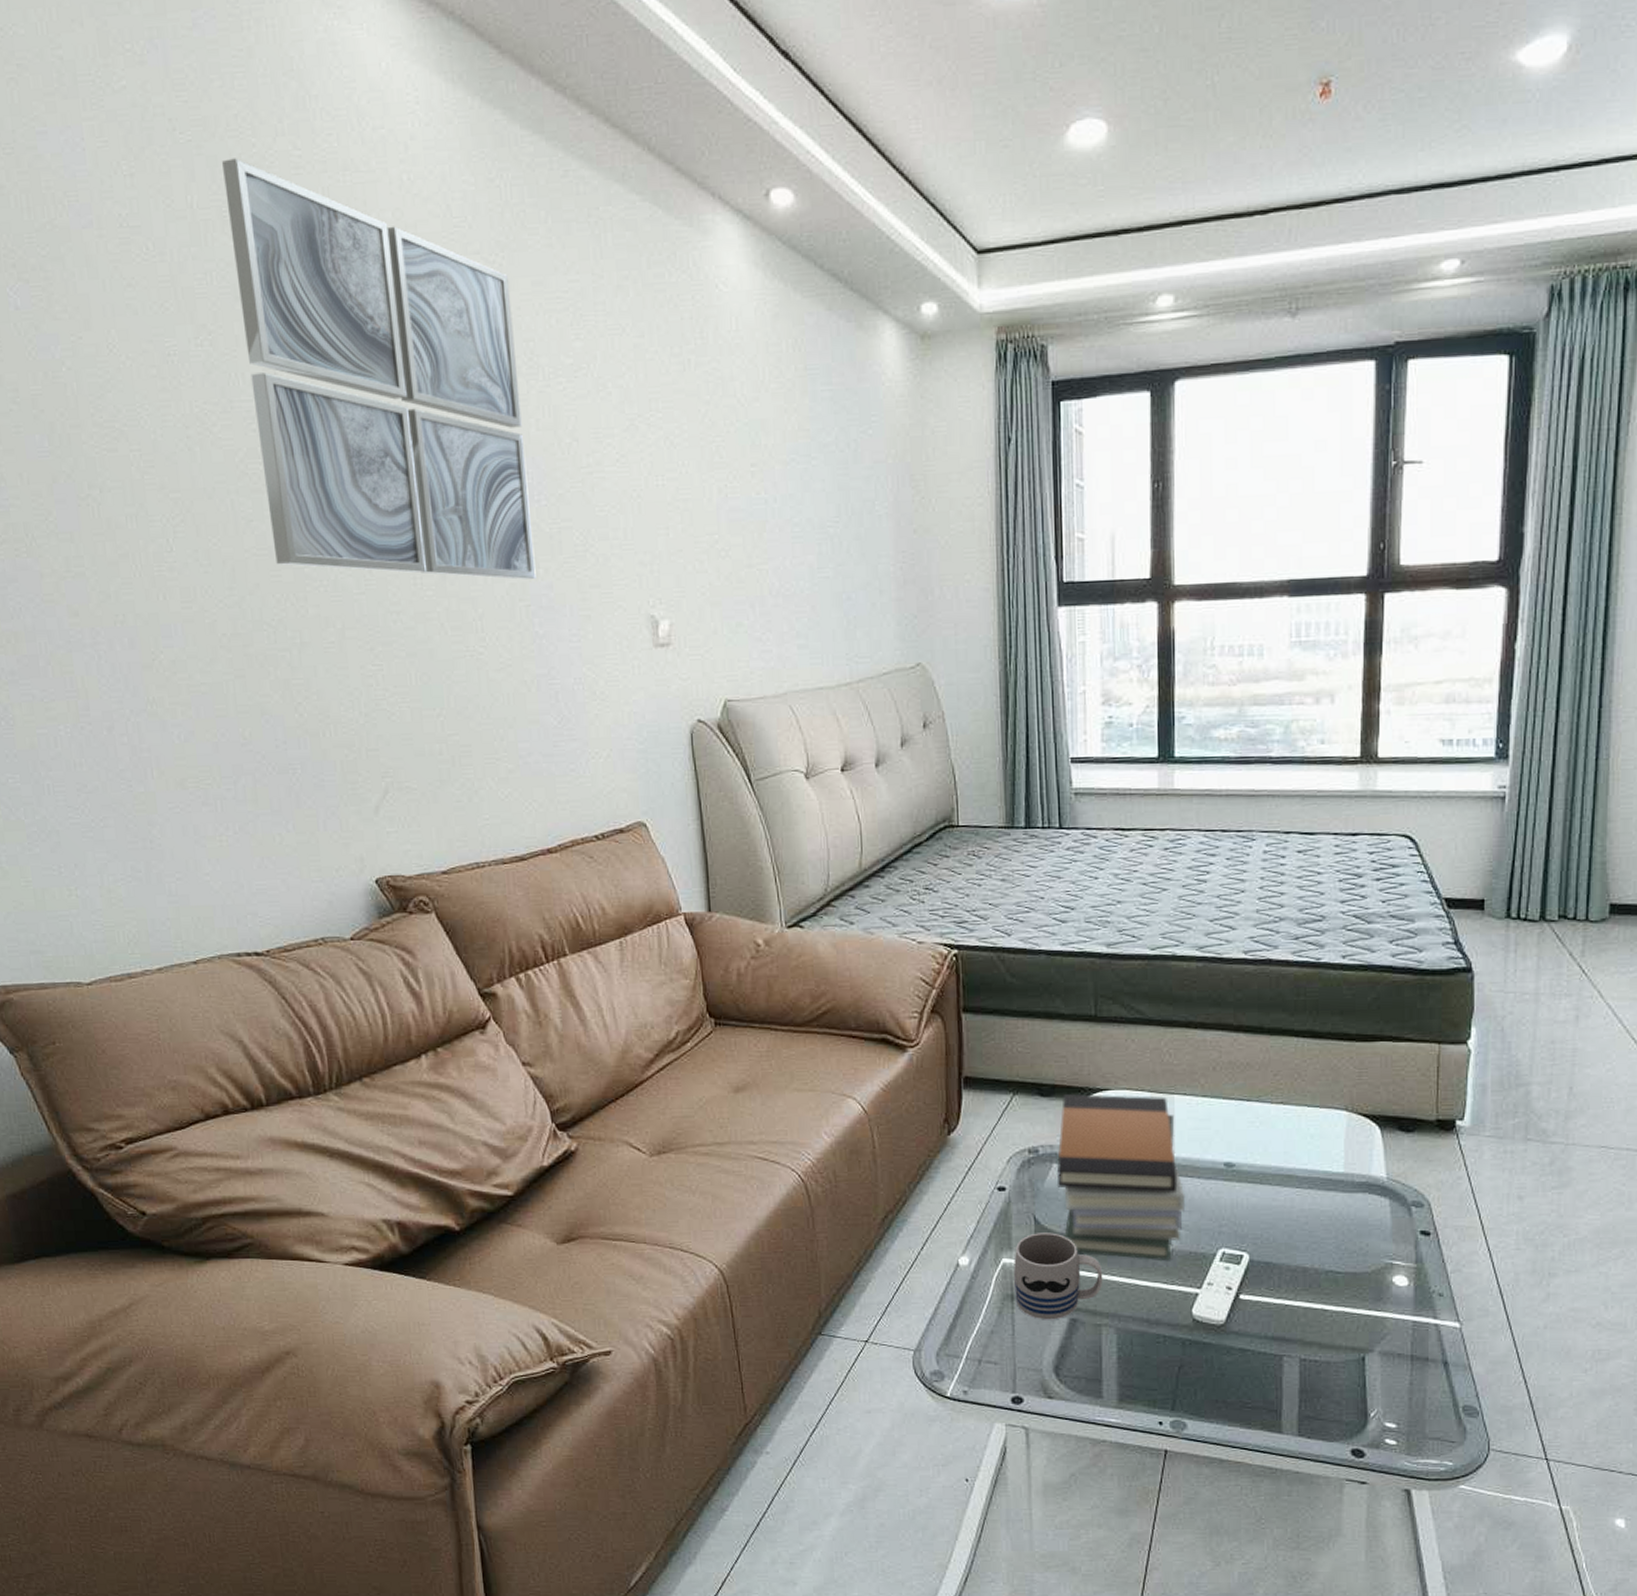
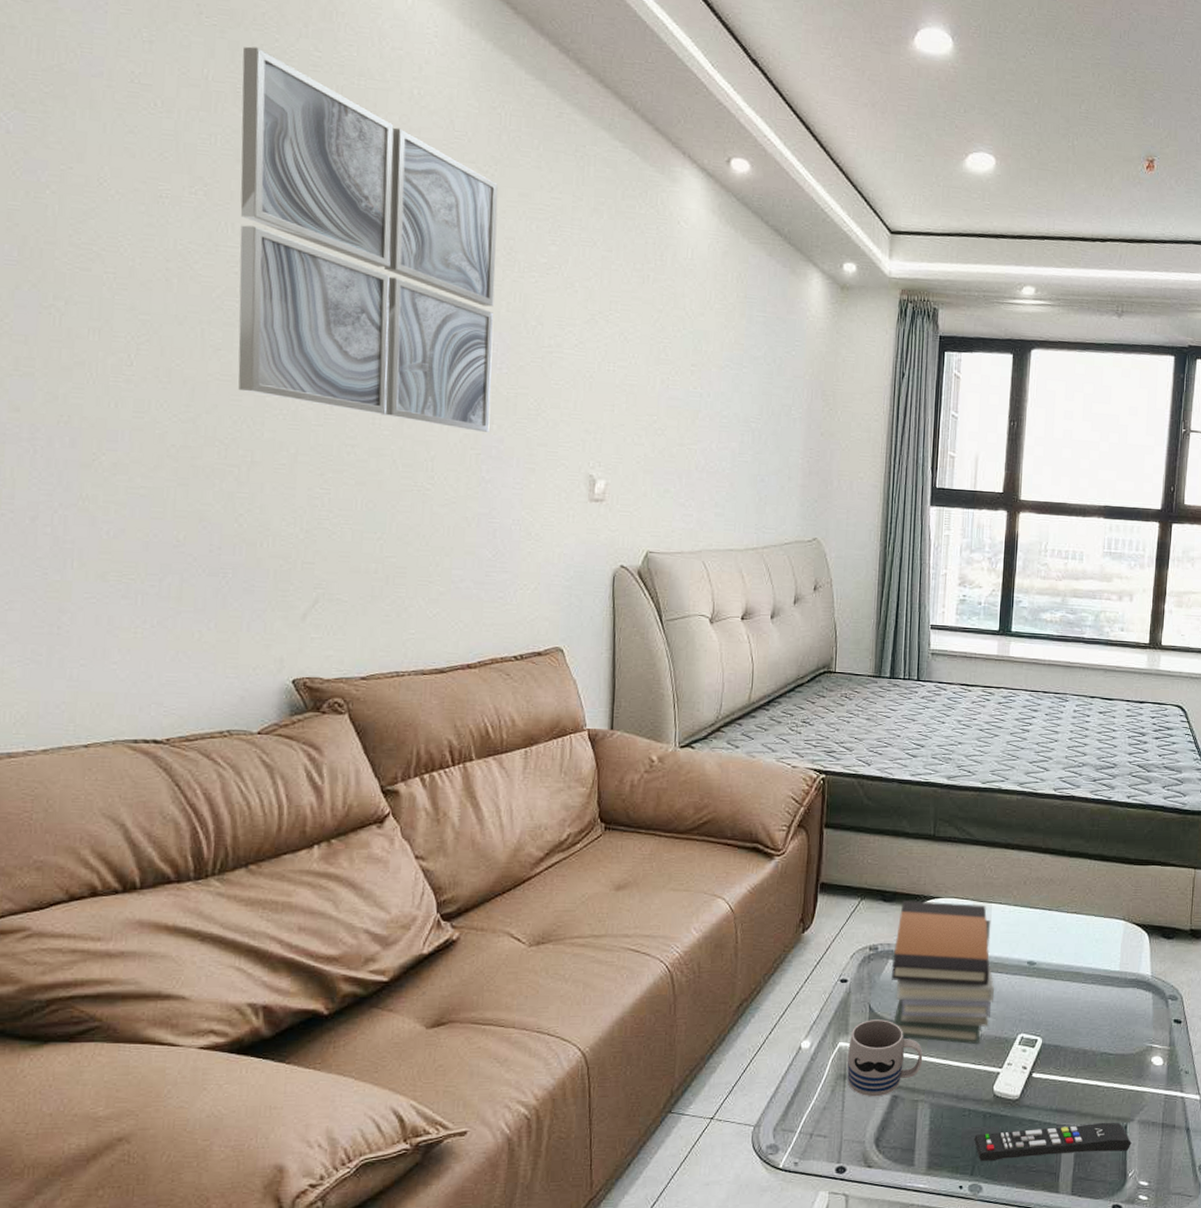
remote control: none [1173,1353,1372,1396] -> present [974,1122,1132,1162]

